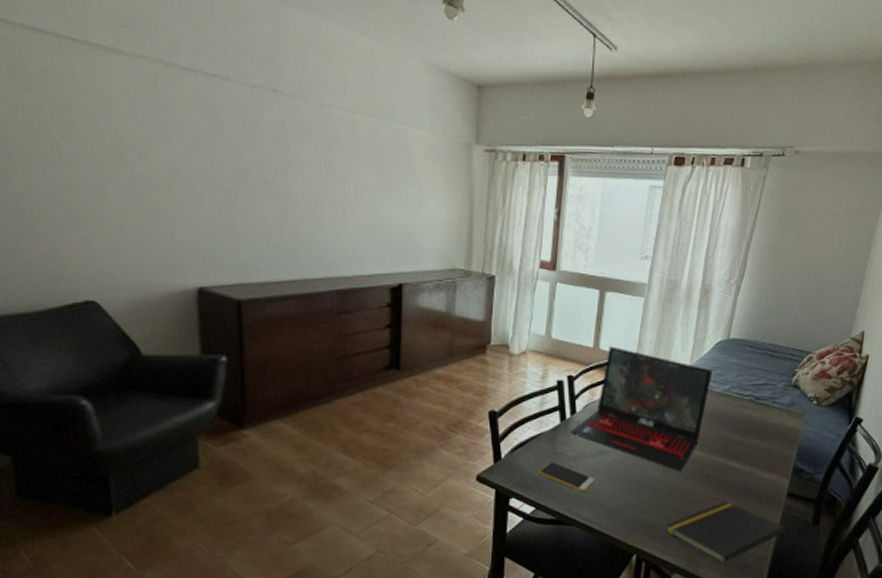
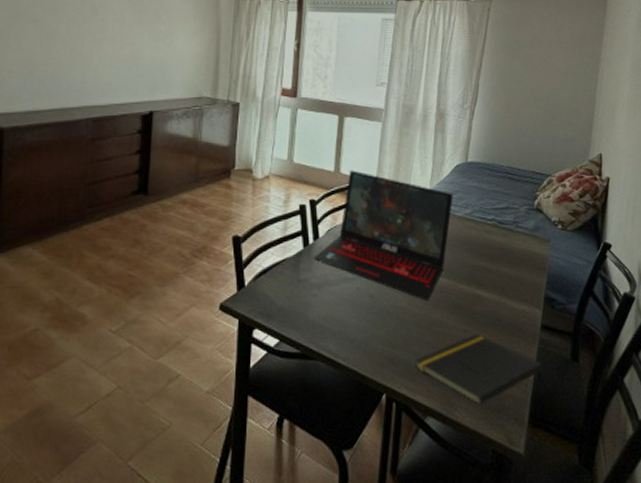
smartphone: present [539,462,596,493] -> none [283,290,341,324]

